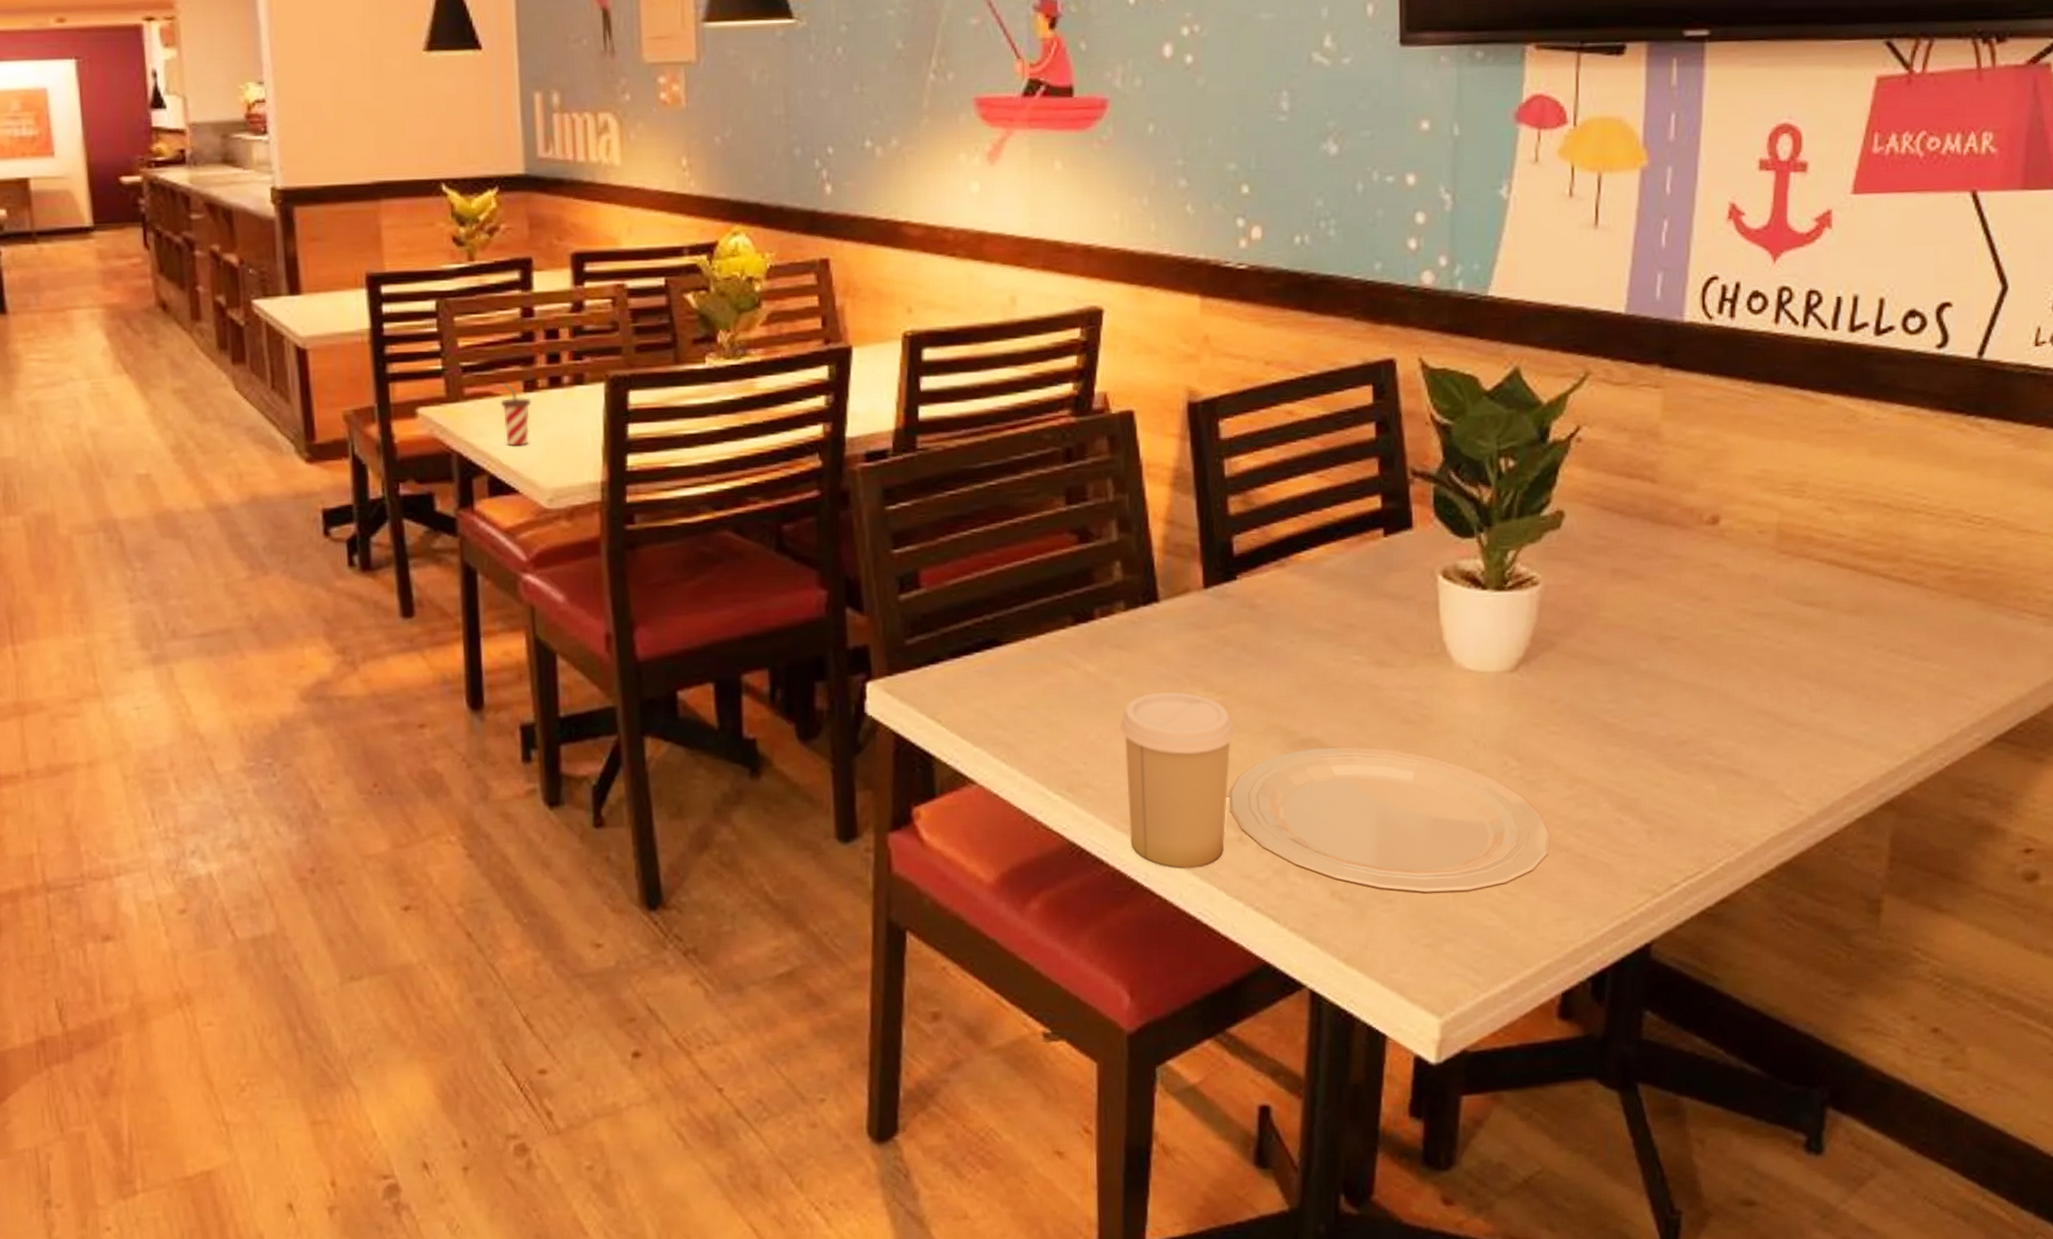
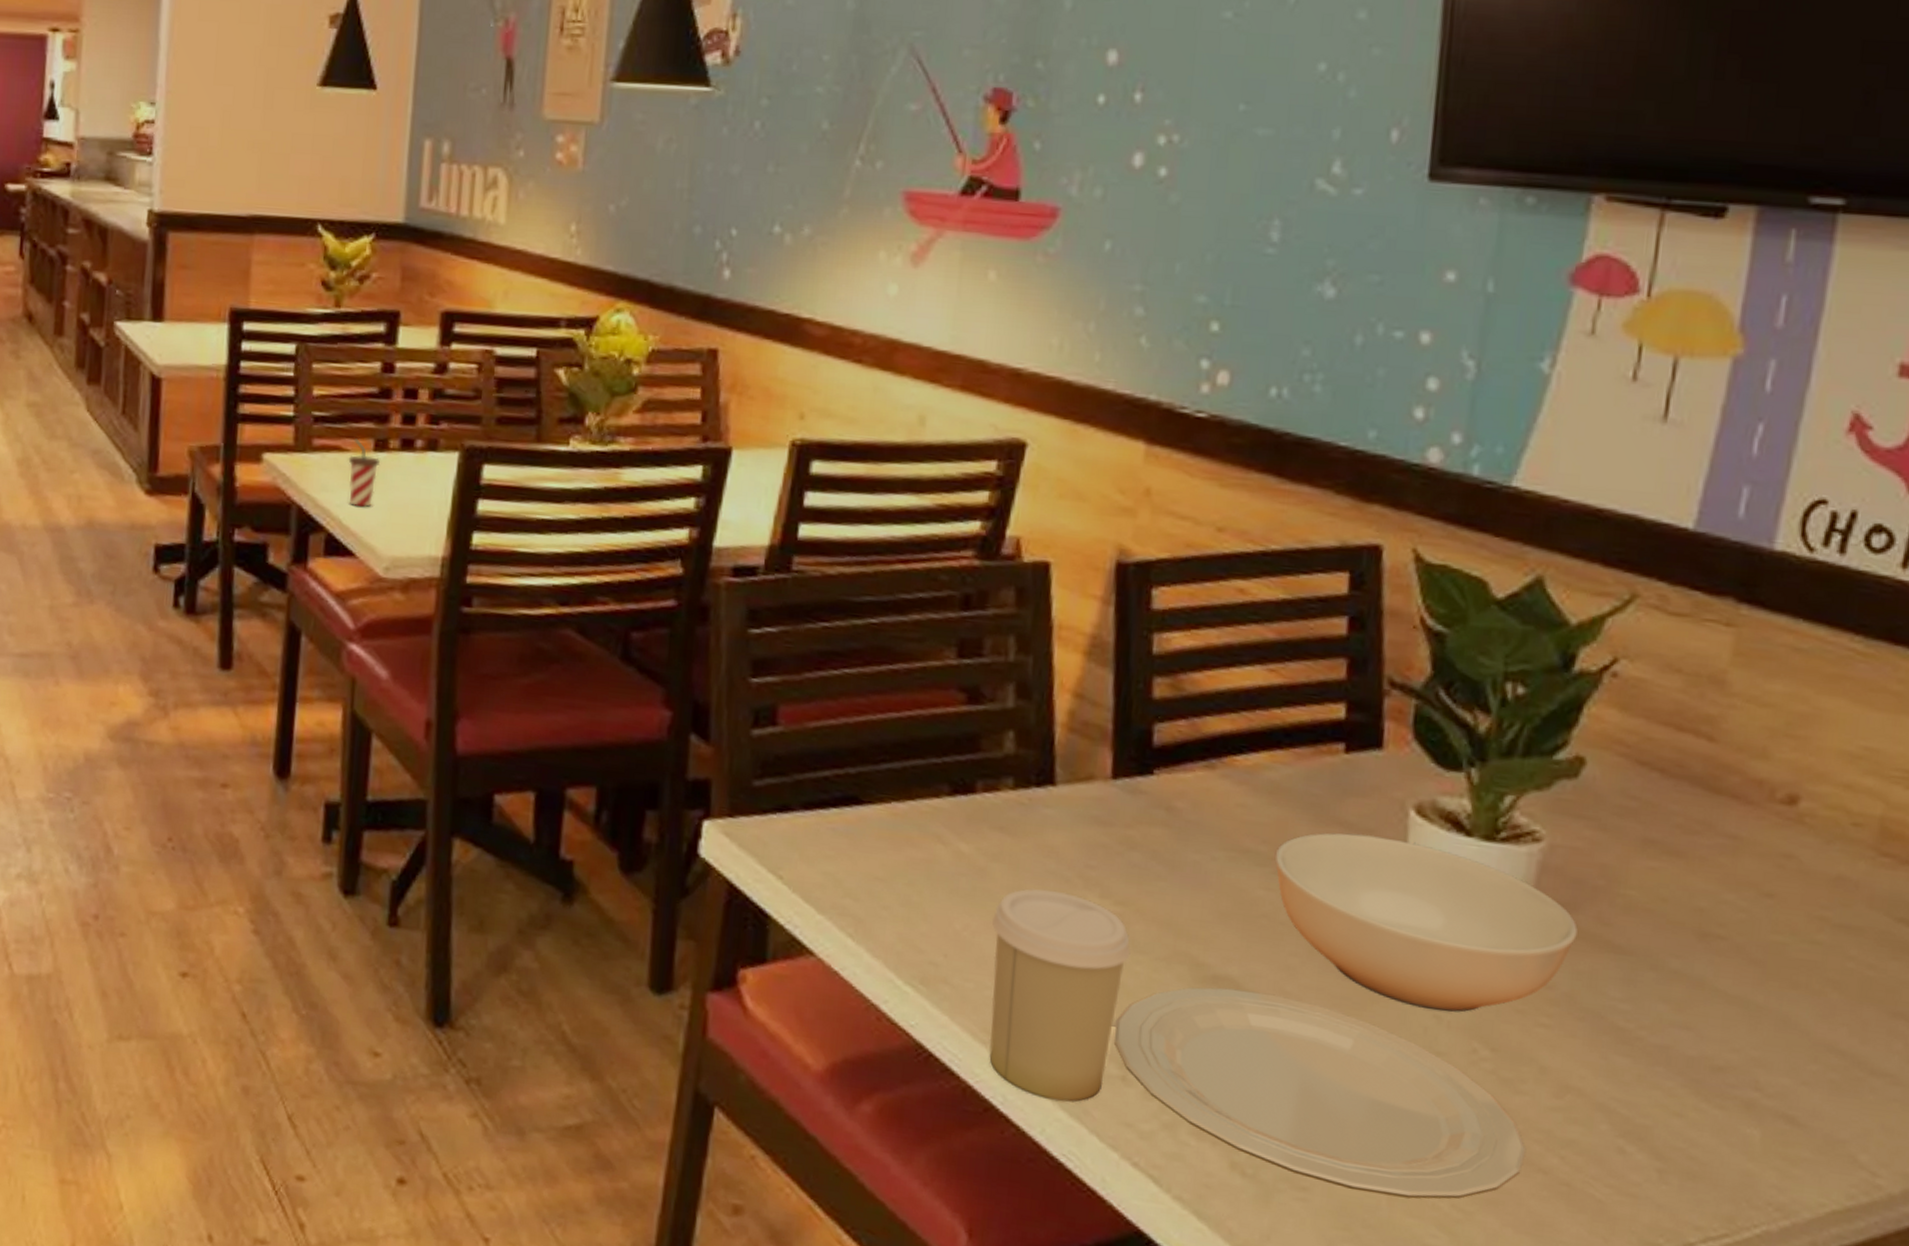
bowl: none [1339,601,1571,736] -> present [1274,832,1578,1012]

